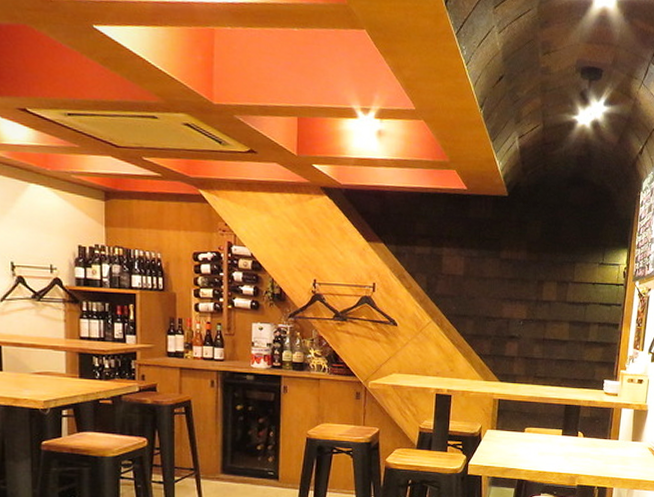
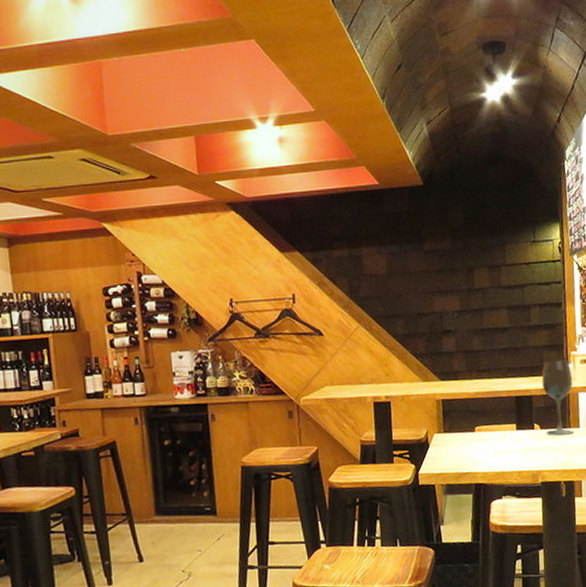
wine glass: none [588,376,619,446] -> present [541,359,574,436]

